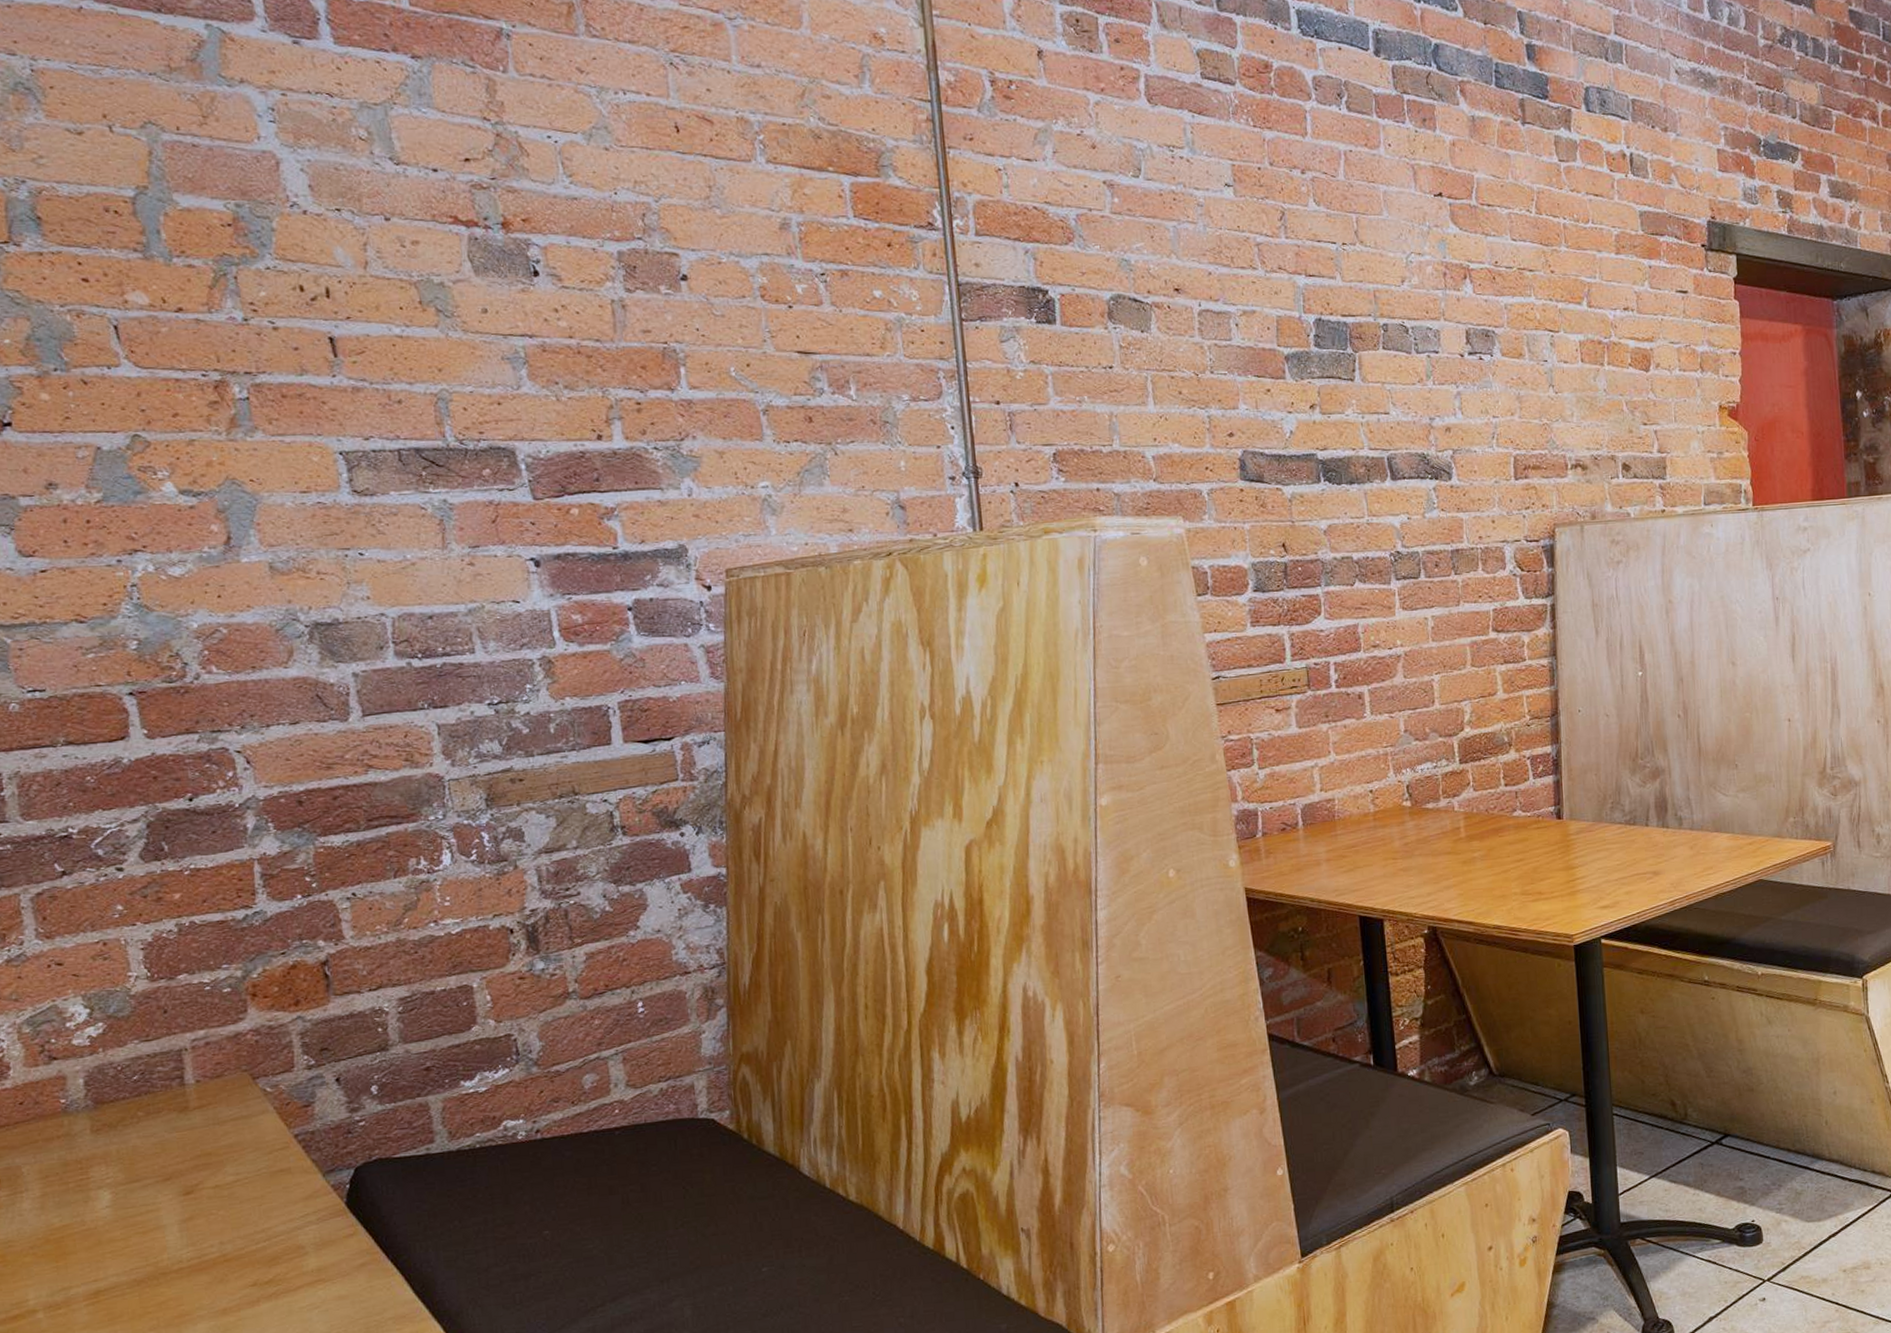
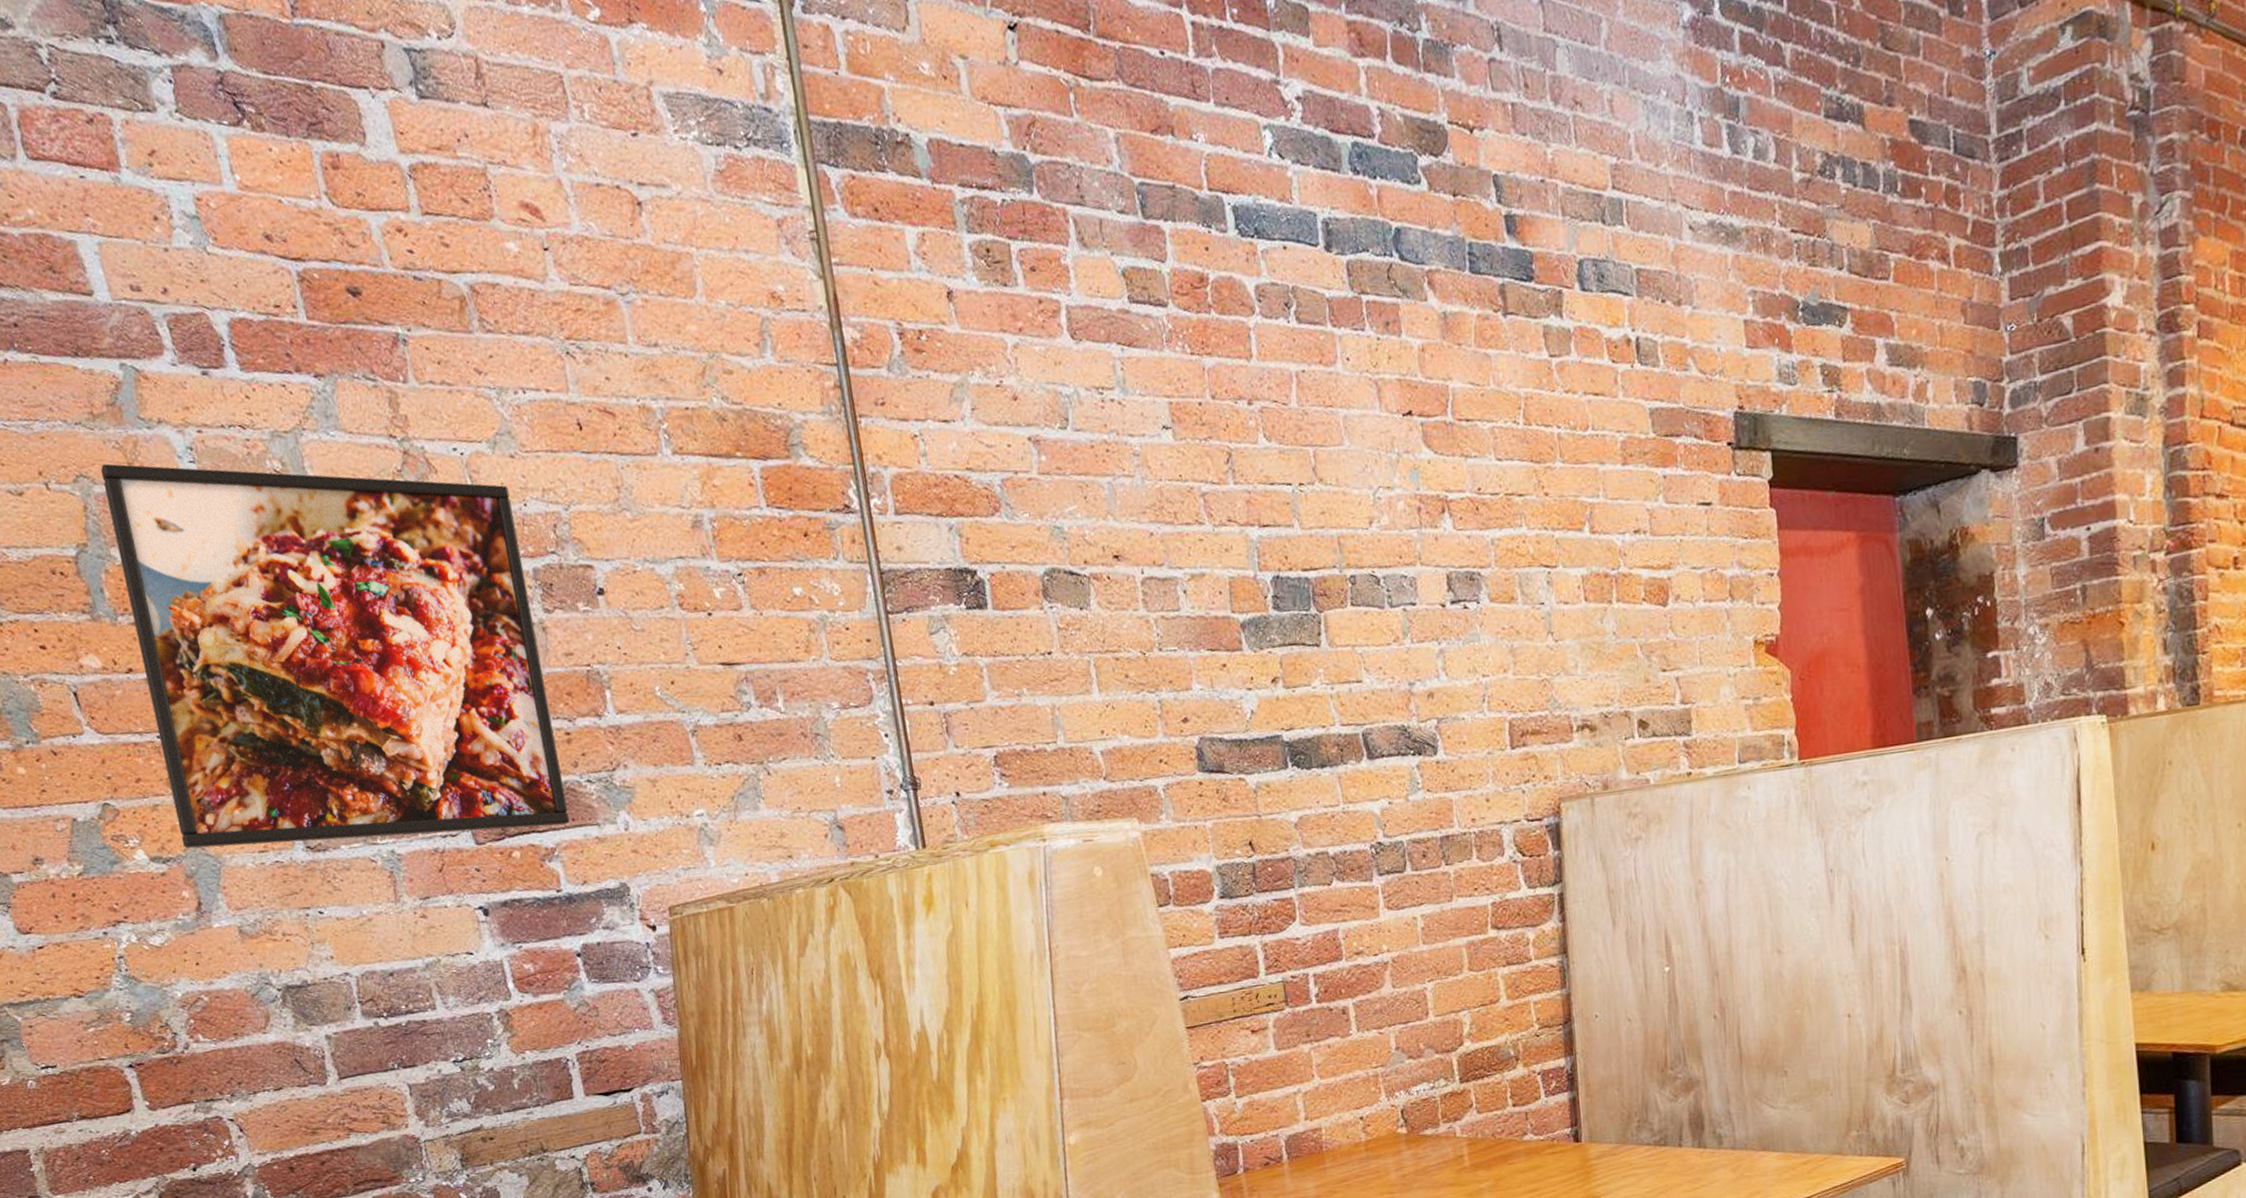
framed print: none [171,114,633,488] -> present [100,463,570,849]

